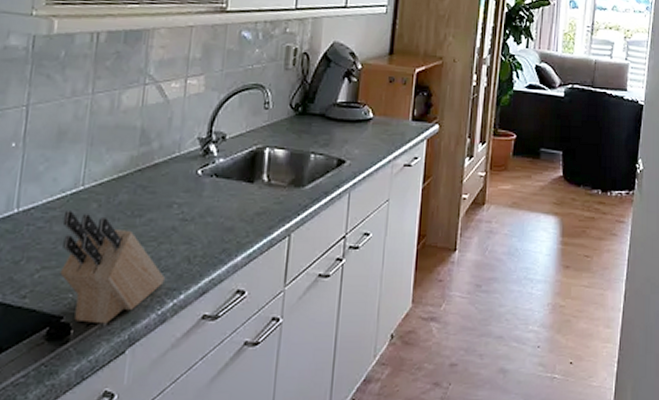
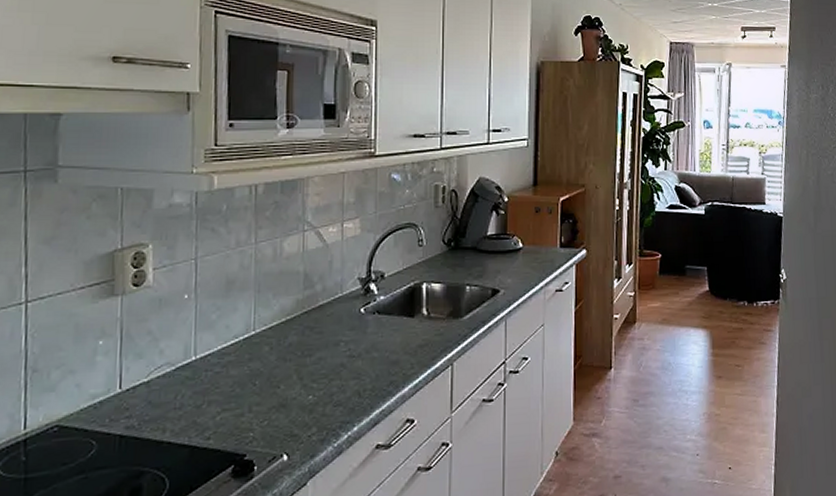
knife block: present [59,211,165,324] -> none [238,355,338,460]

